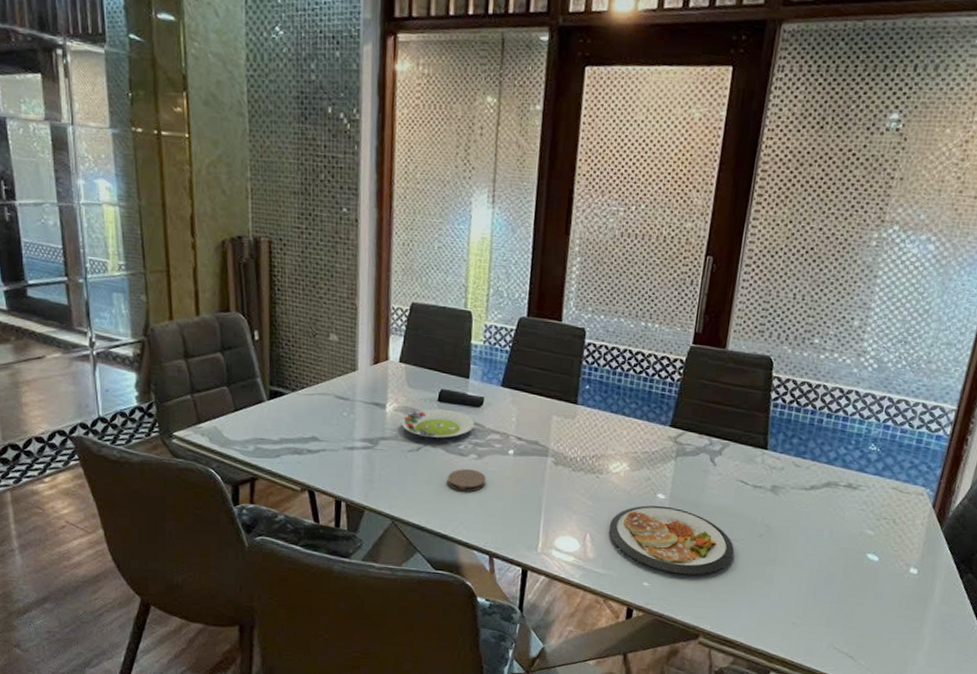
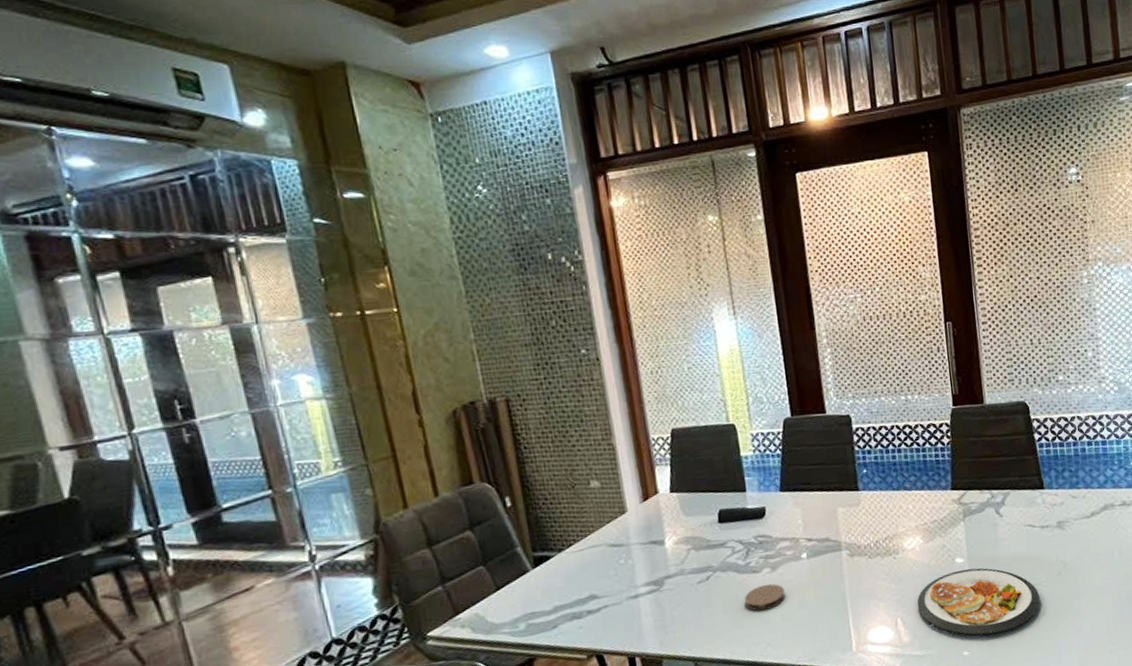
salad plate: present [402,409,475,438] -> none [684,528,762,564]

